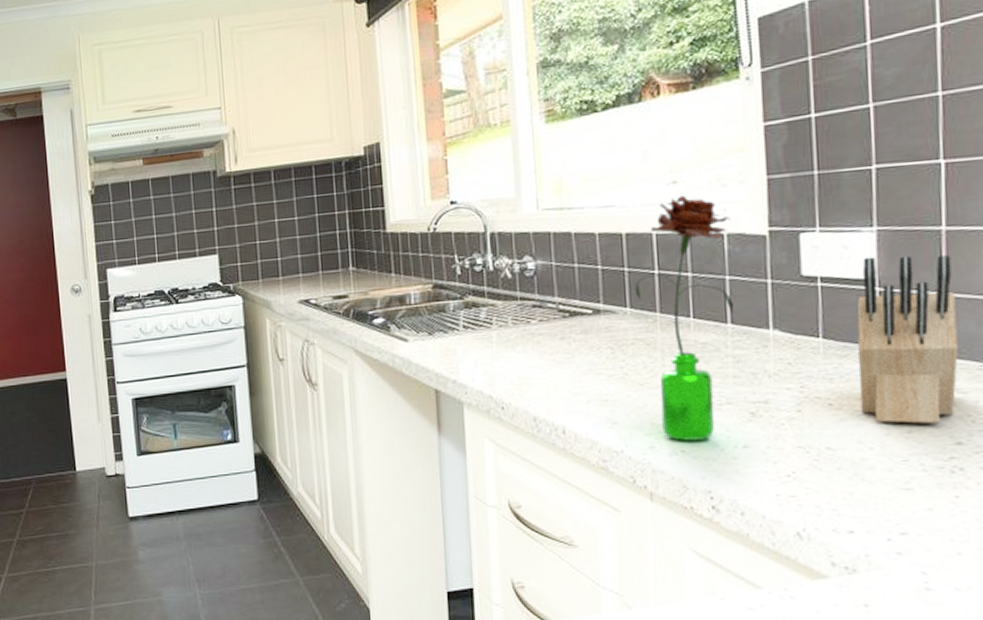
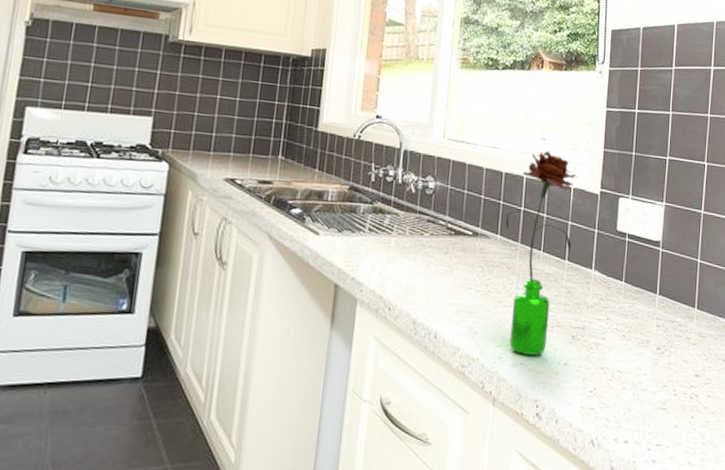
knife block: present [857,254,958,424] -> none [642,224,704,359]

